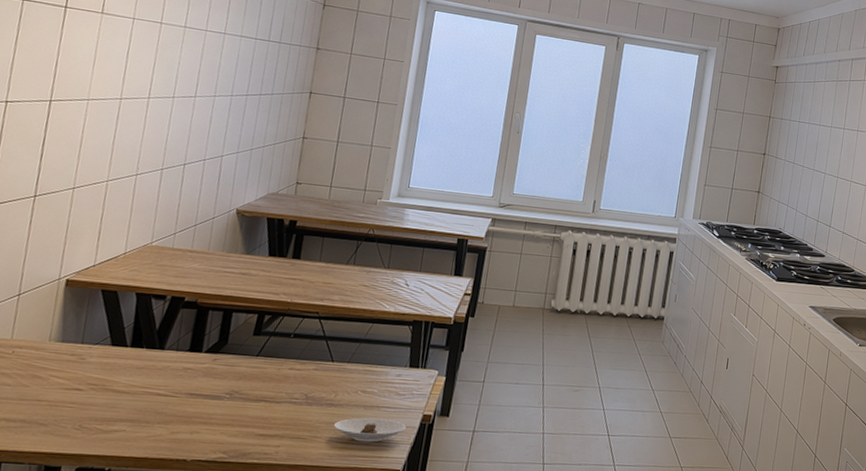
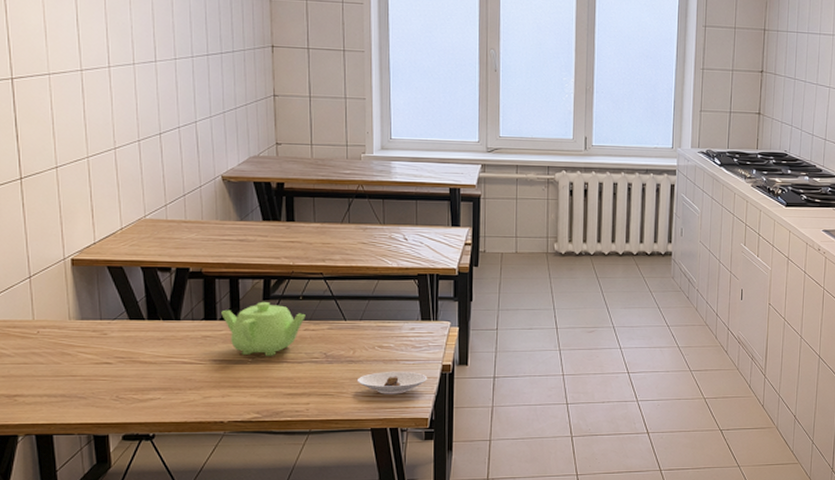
teapot: none [207,337,294,394] -> present [221,302,306,356]

